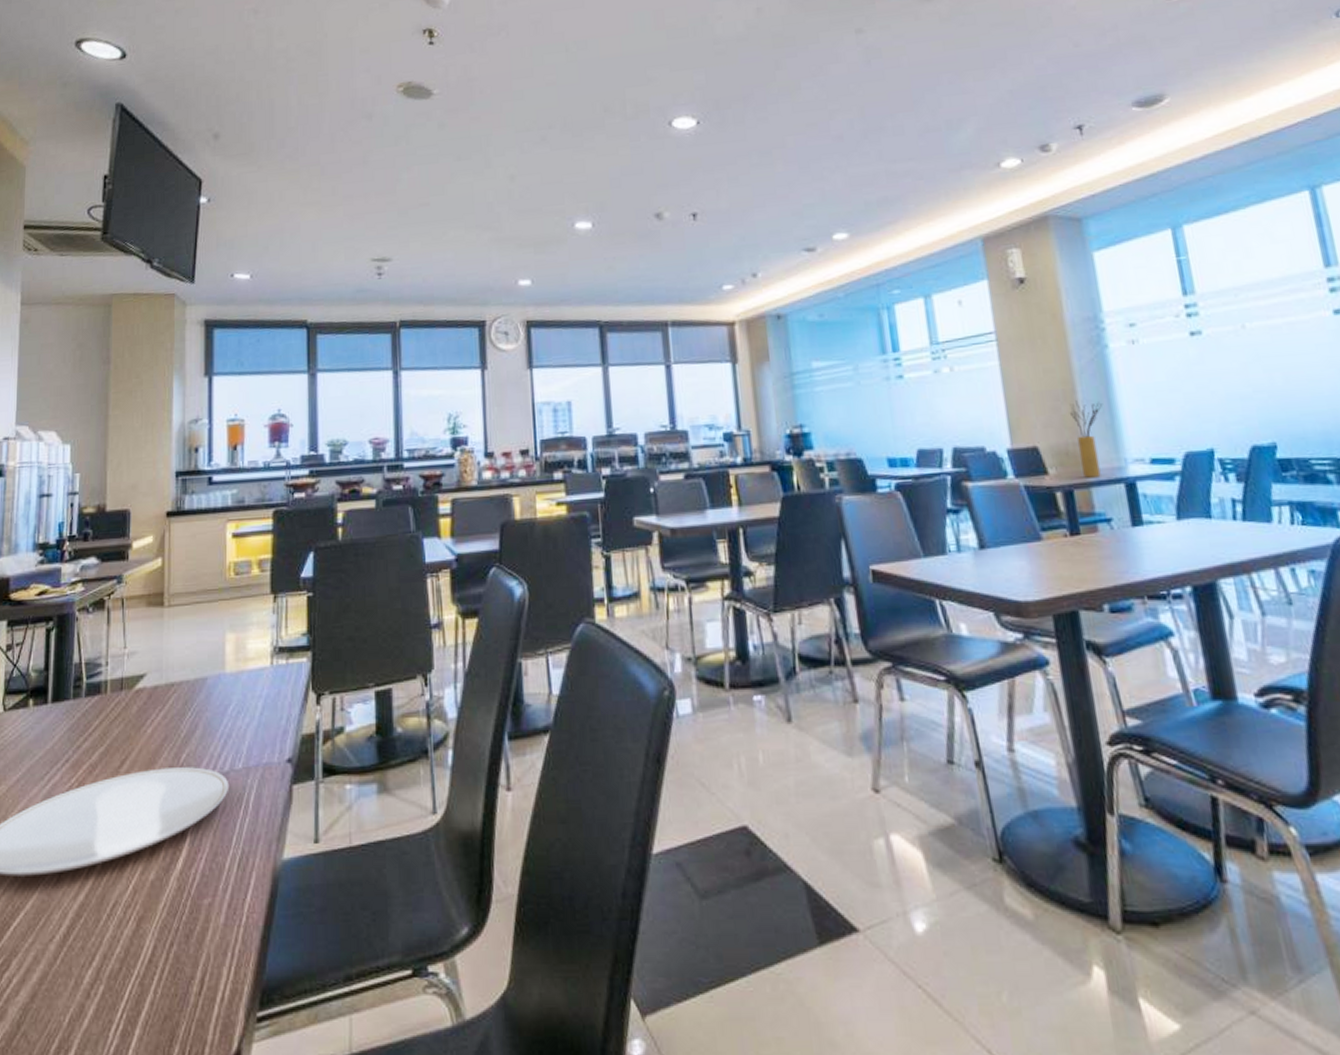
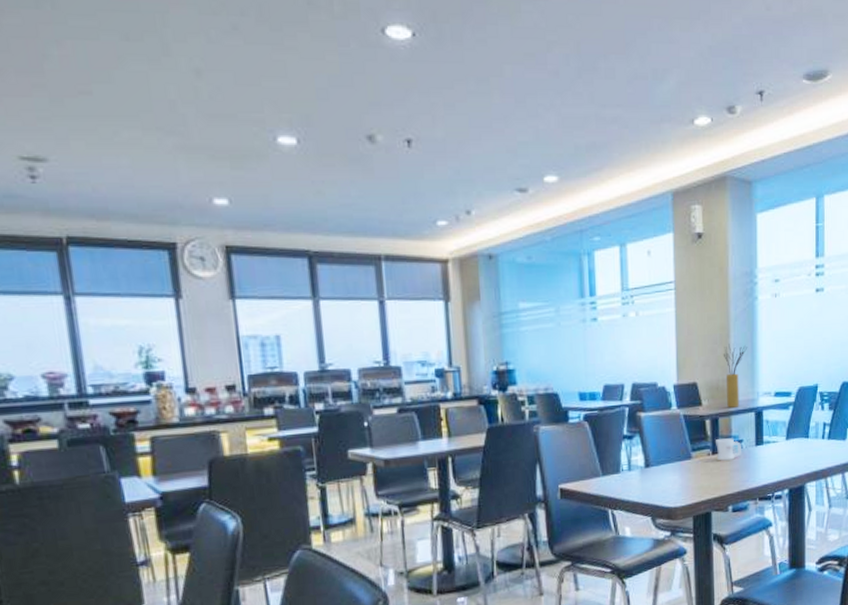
mug: none [1073,515,1113,545] -> present [716,438,741,461]

